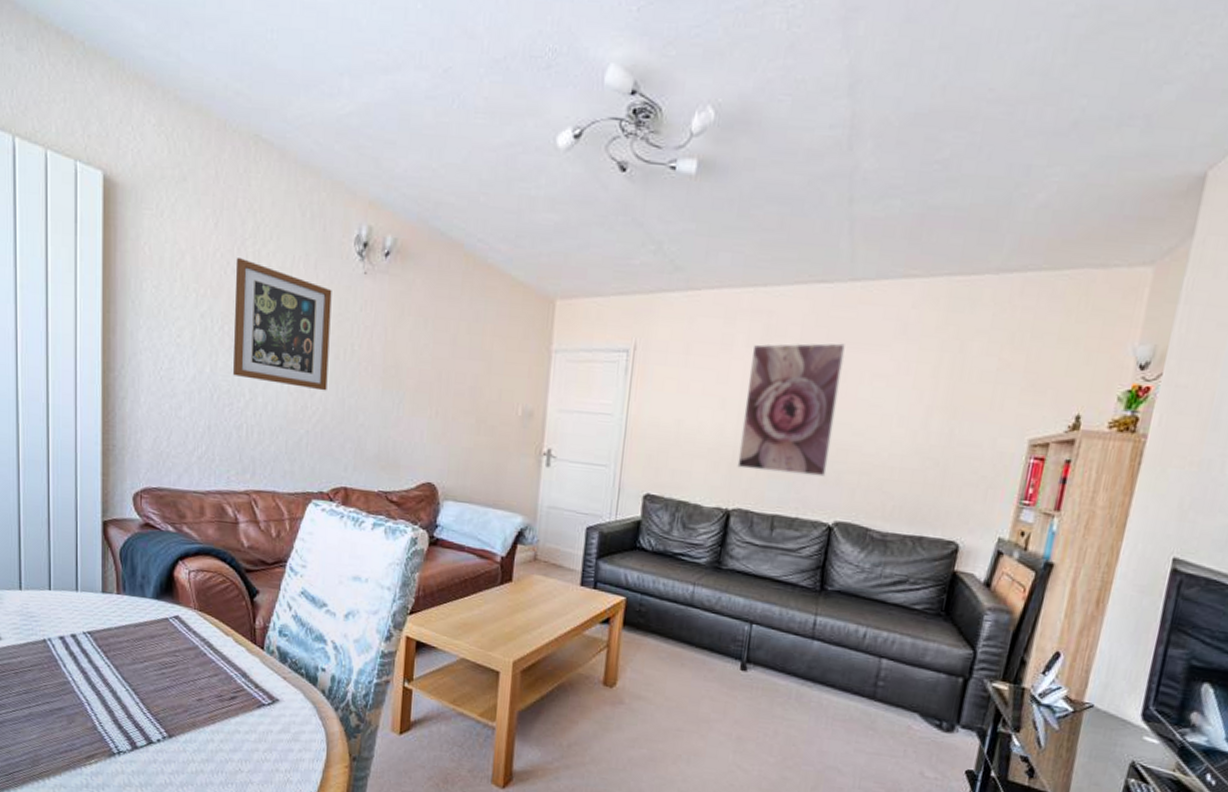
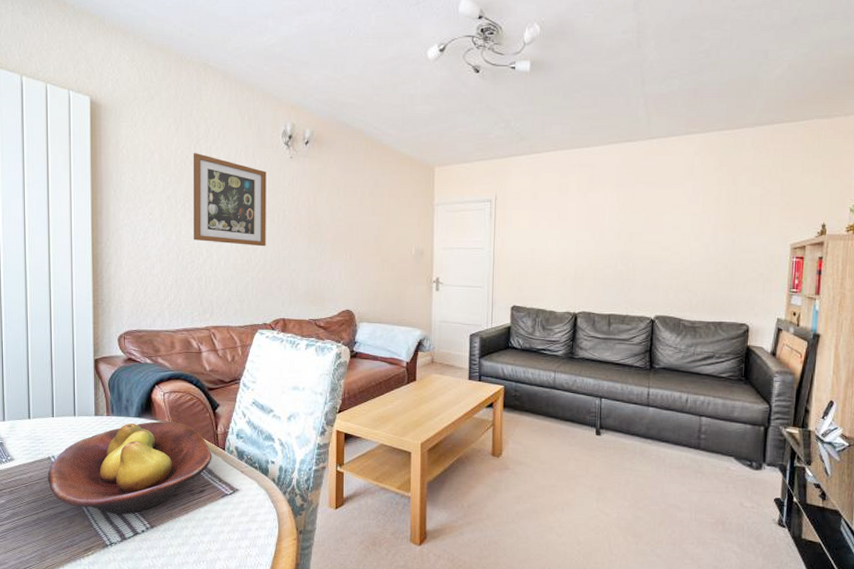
fruit bowl: none [42,605,247,718] -> present [47,421,212,515]
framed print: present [737,343,845,477] -> none [579,184,650,283]

